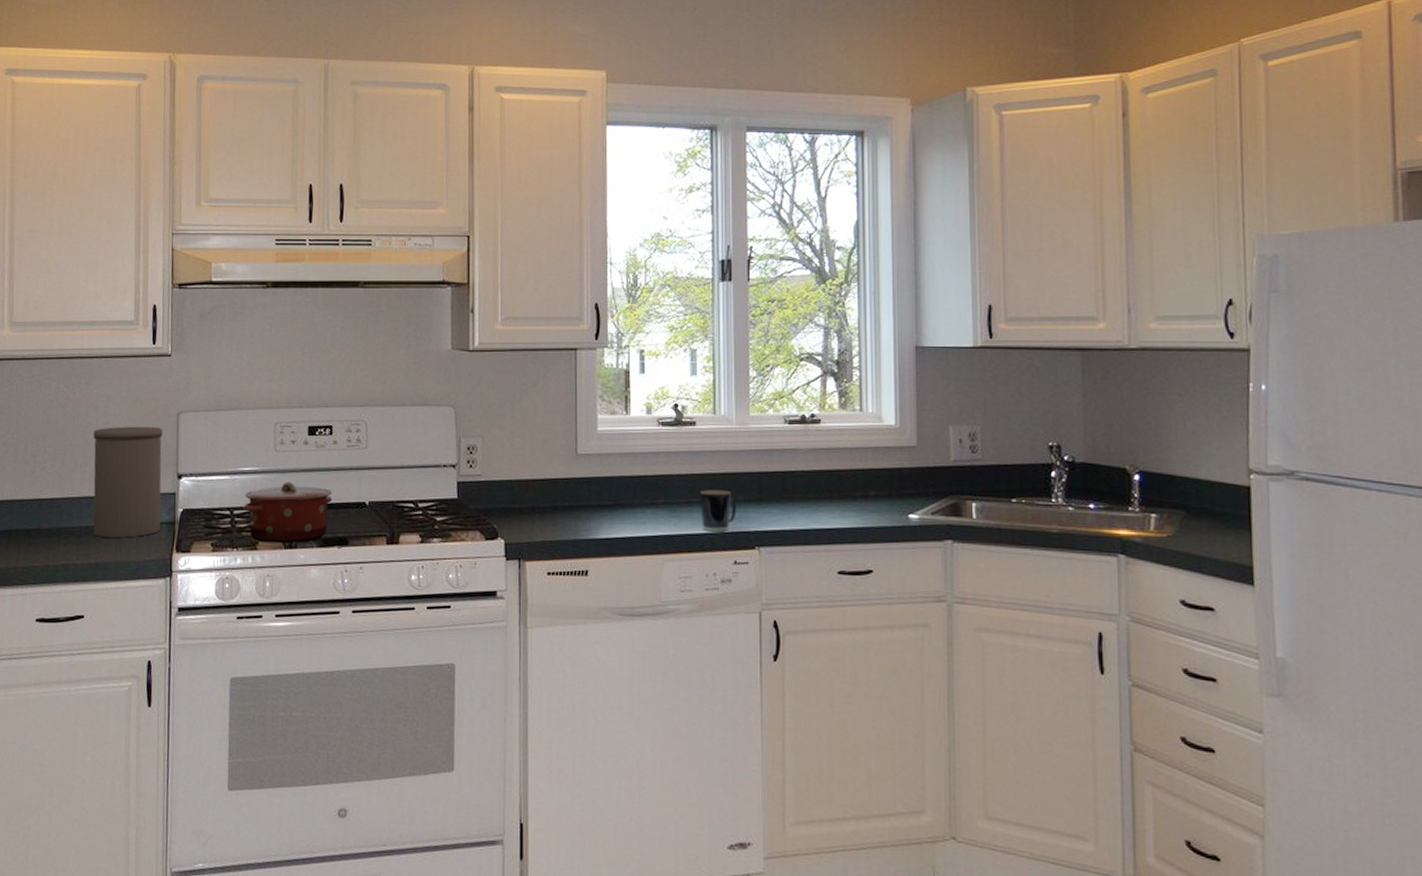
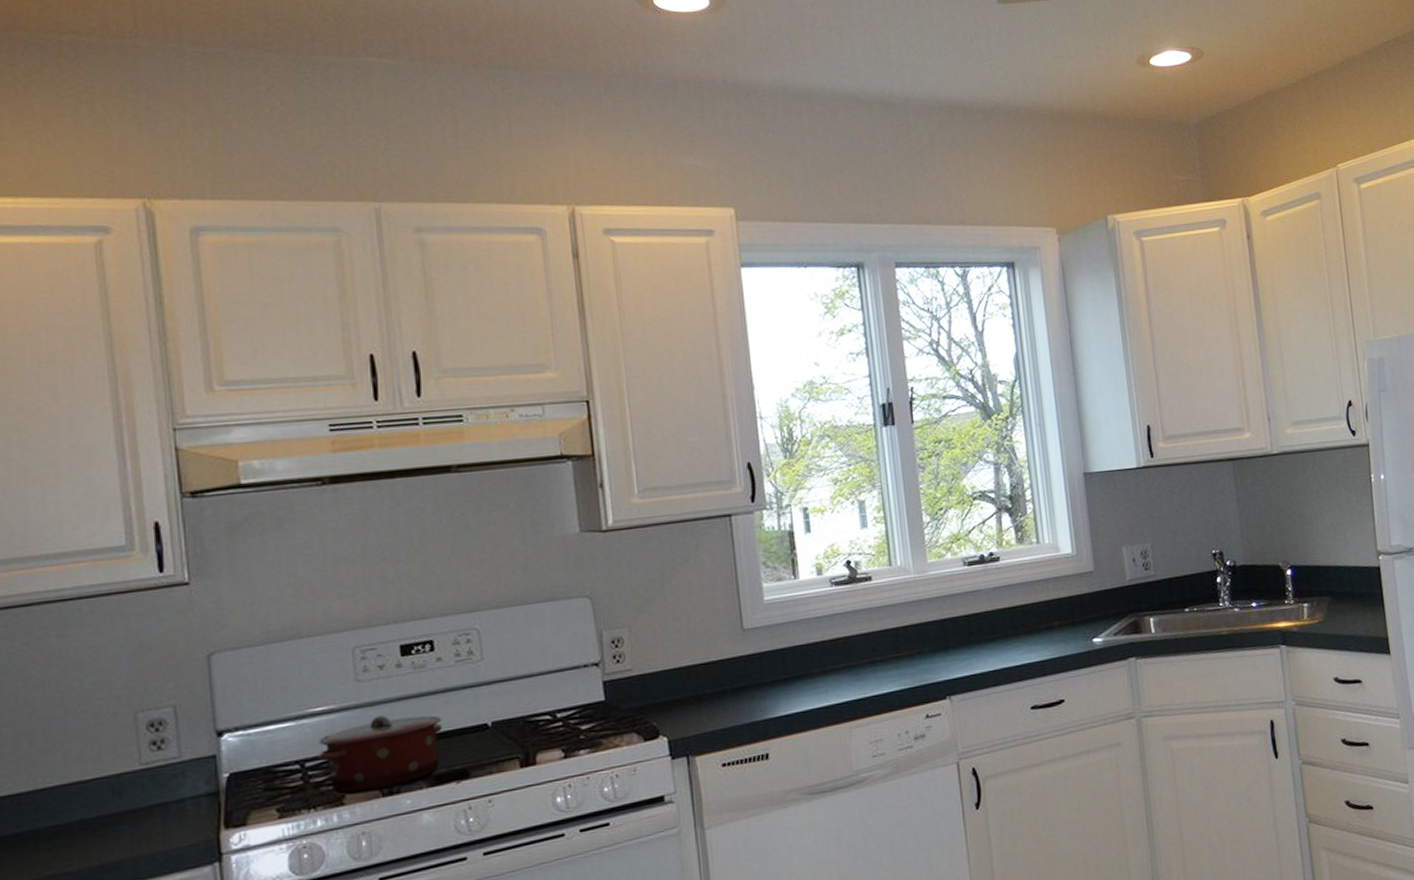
canister: present [93,426,163,538] -> none [76,676,199,831]
mug: present [699,490,736,532] -> none [882,643,924,689]

